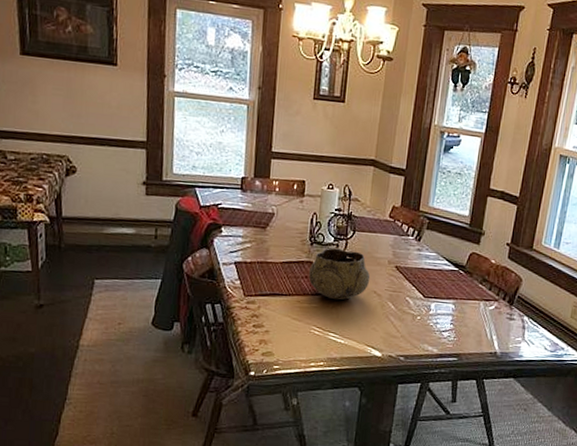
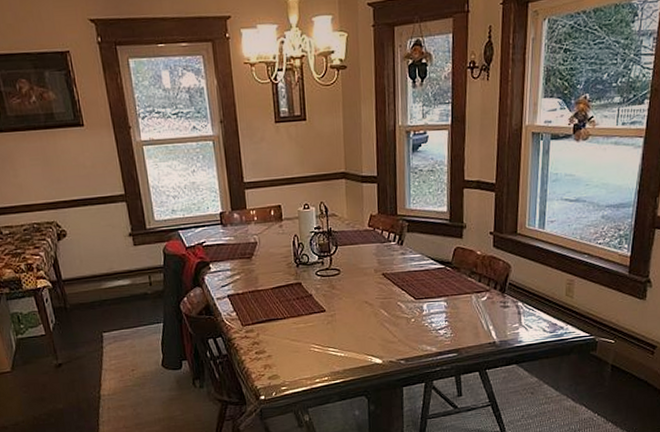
decorative bowl: present [309,248,370,300] -> none [299,265,360,316]

